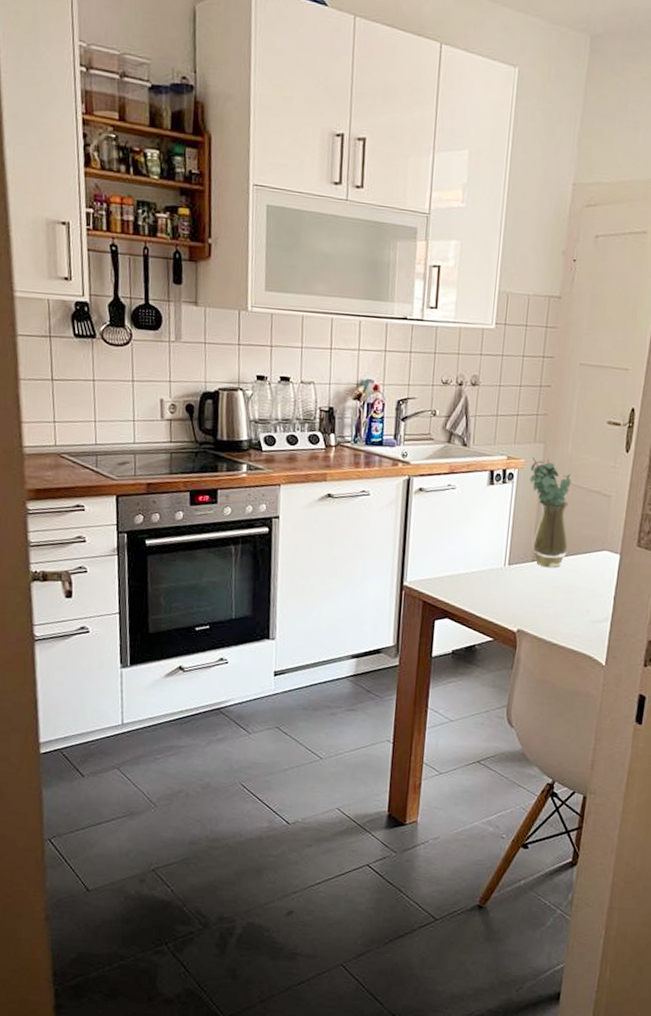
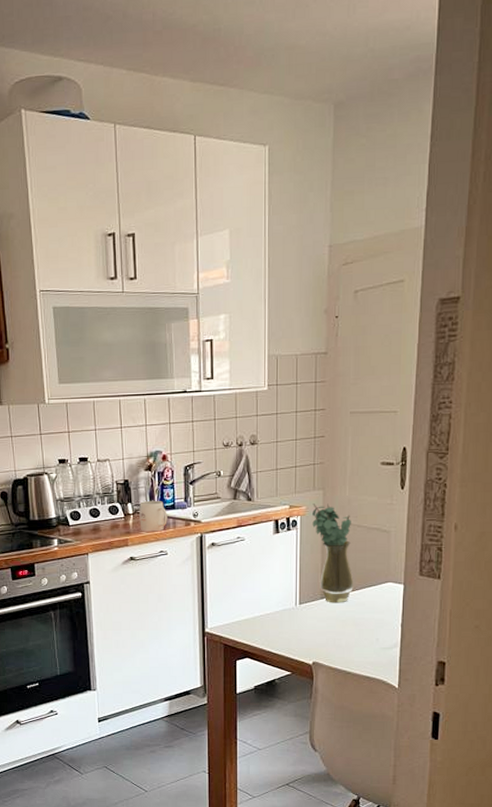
mug: none [341,433,374,469] -> present [139,500,167,532]

